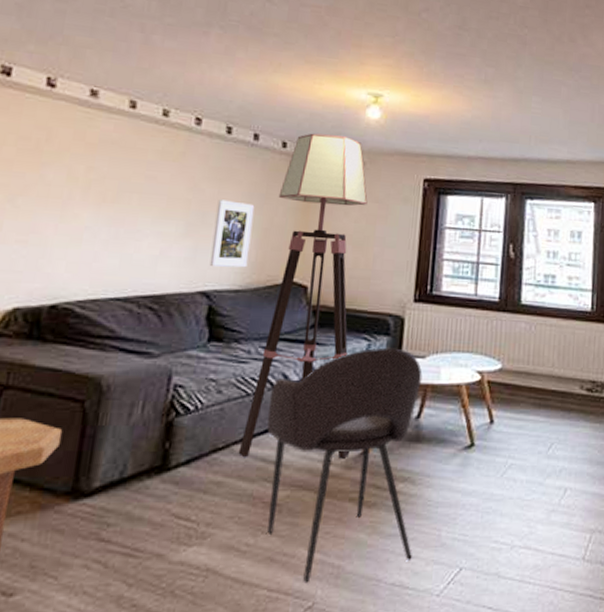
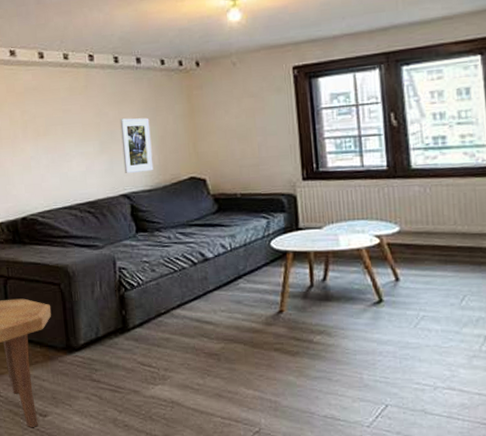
floor lamp: present [238,133,368,459] -> none [166,43,267,319]
armchair: present [267,348,423,584] -> none [193,222,339,414]

